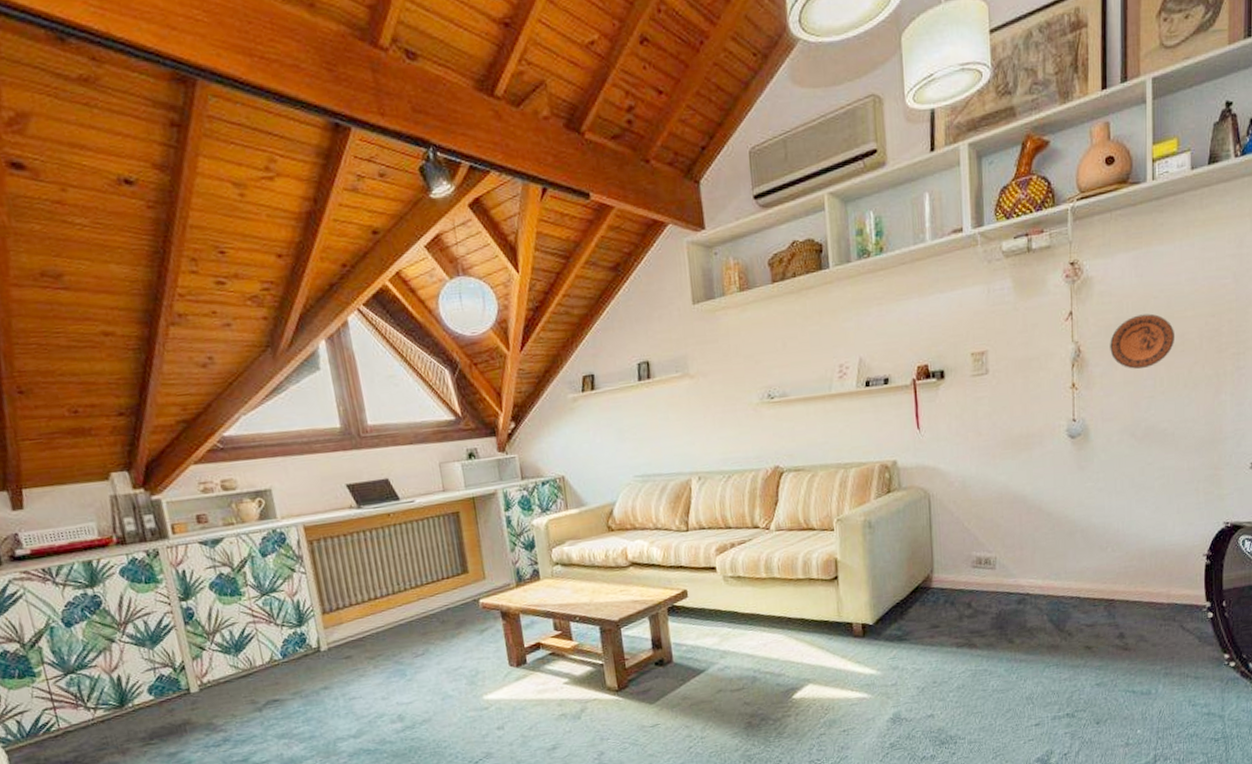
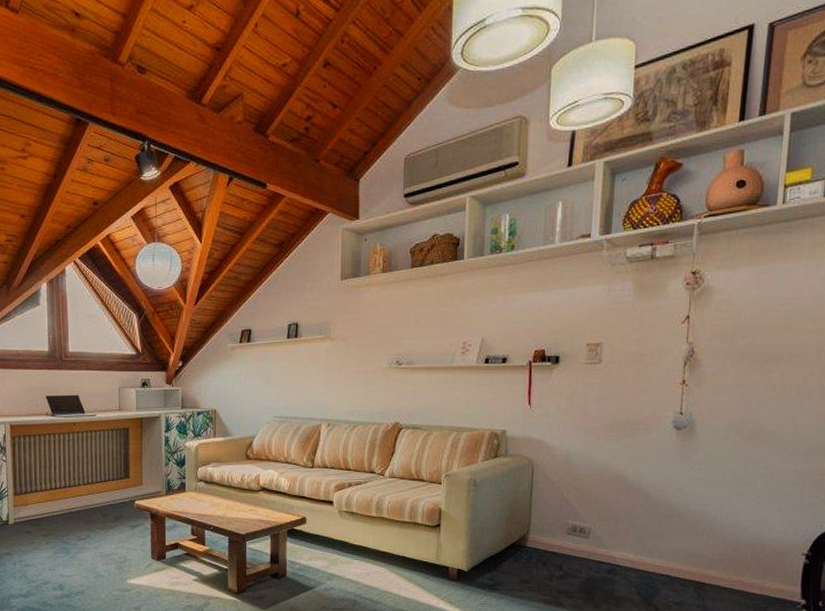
decorative plate: present [1110,313,1176,369] -> none [724,324,793,374]

